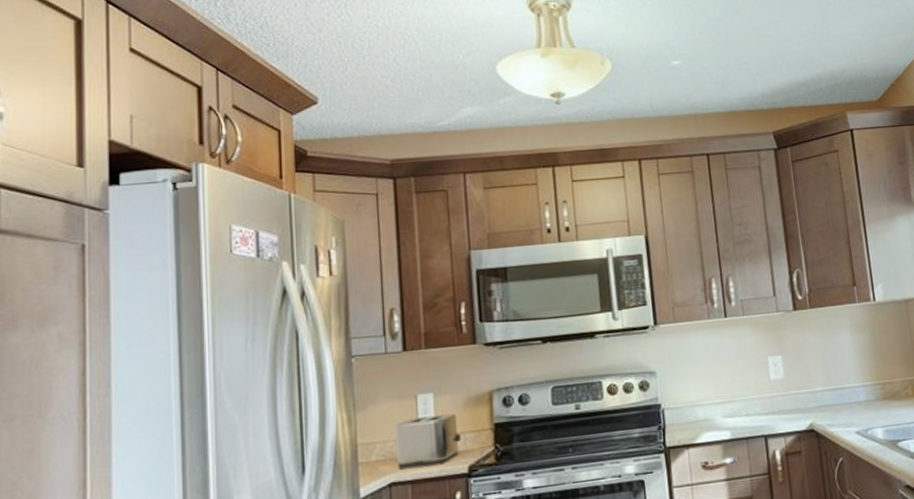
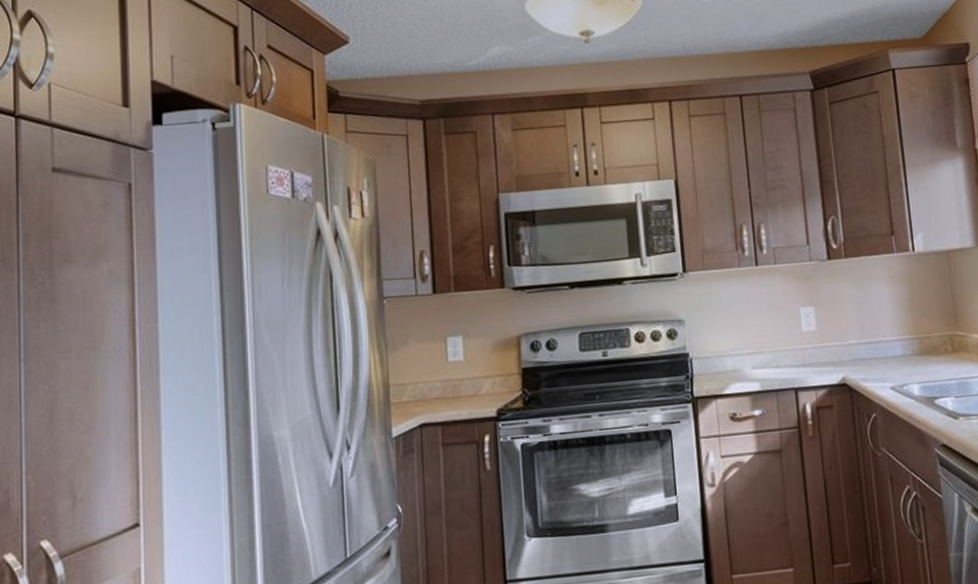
toaster: present [394,413,462,470] -> none [425,357,490,411]

